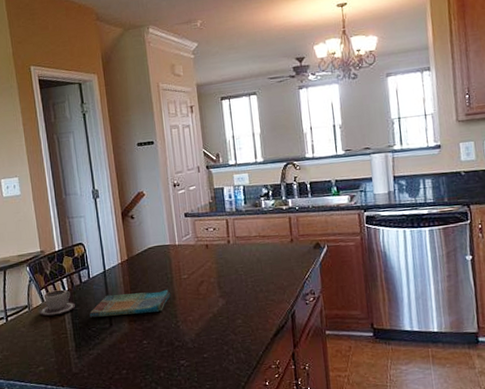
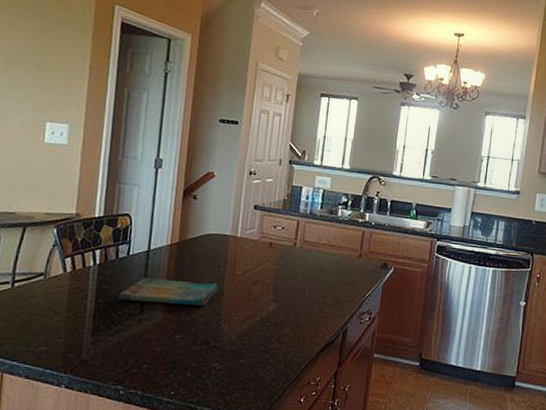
cup: present [38,289,76,316] -> none [55,261,105,290]

